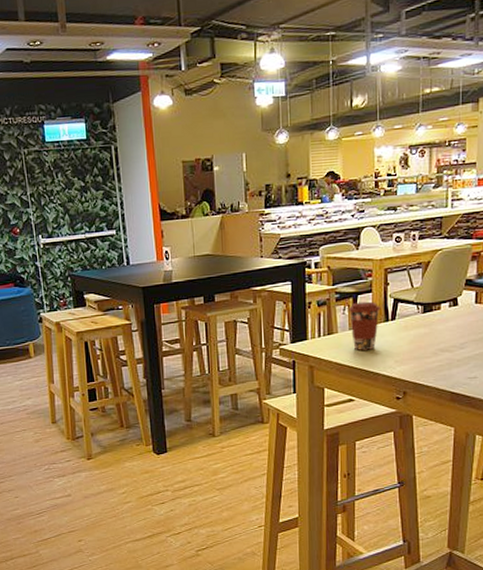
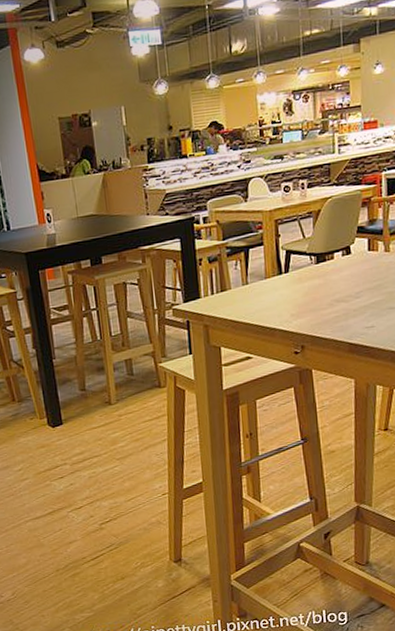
coffee cup: present [348,301,382,350] -> none [240,254,274,306]

